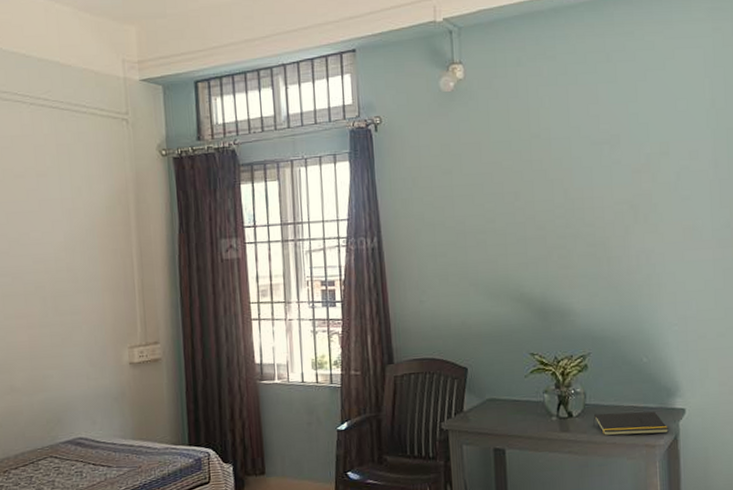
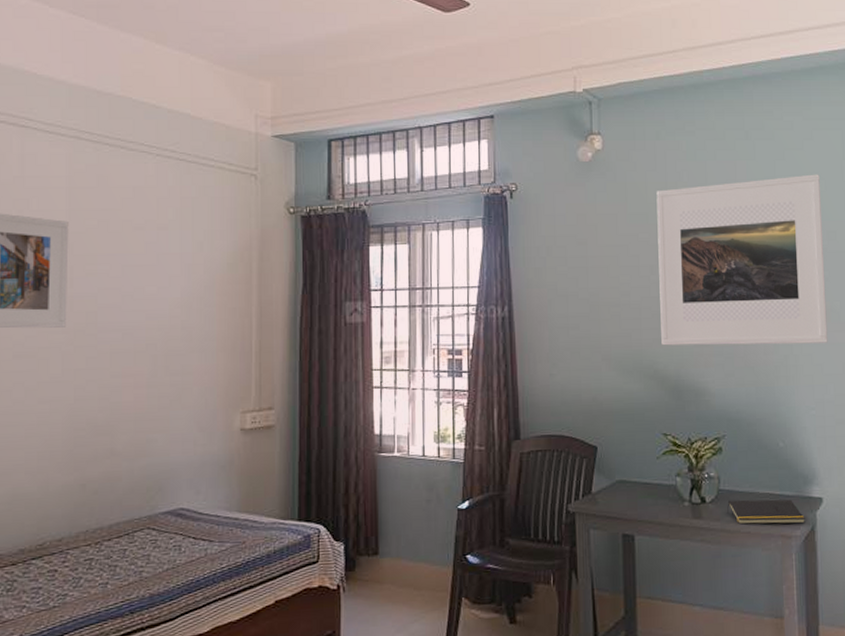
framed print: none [518,94,690,270] -> present [656,174,828,346]

